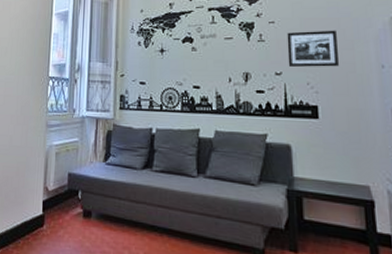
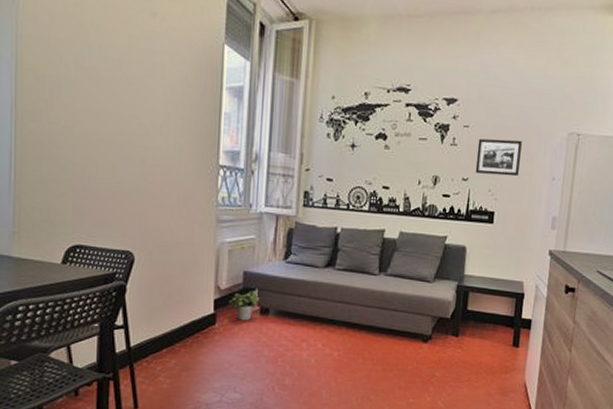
potted plant: none [55,192,83,224] -> present [228,290,260,321]

